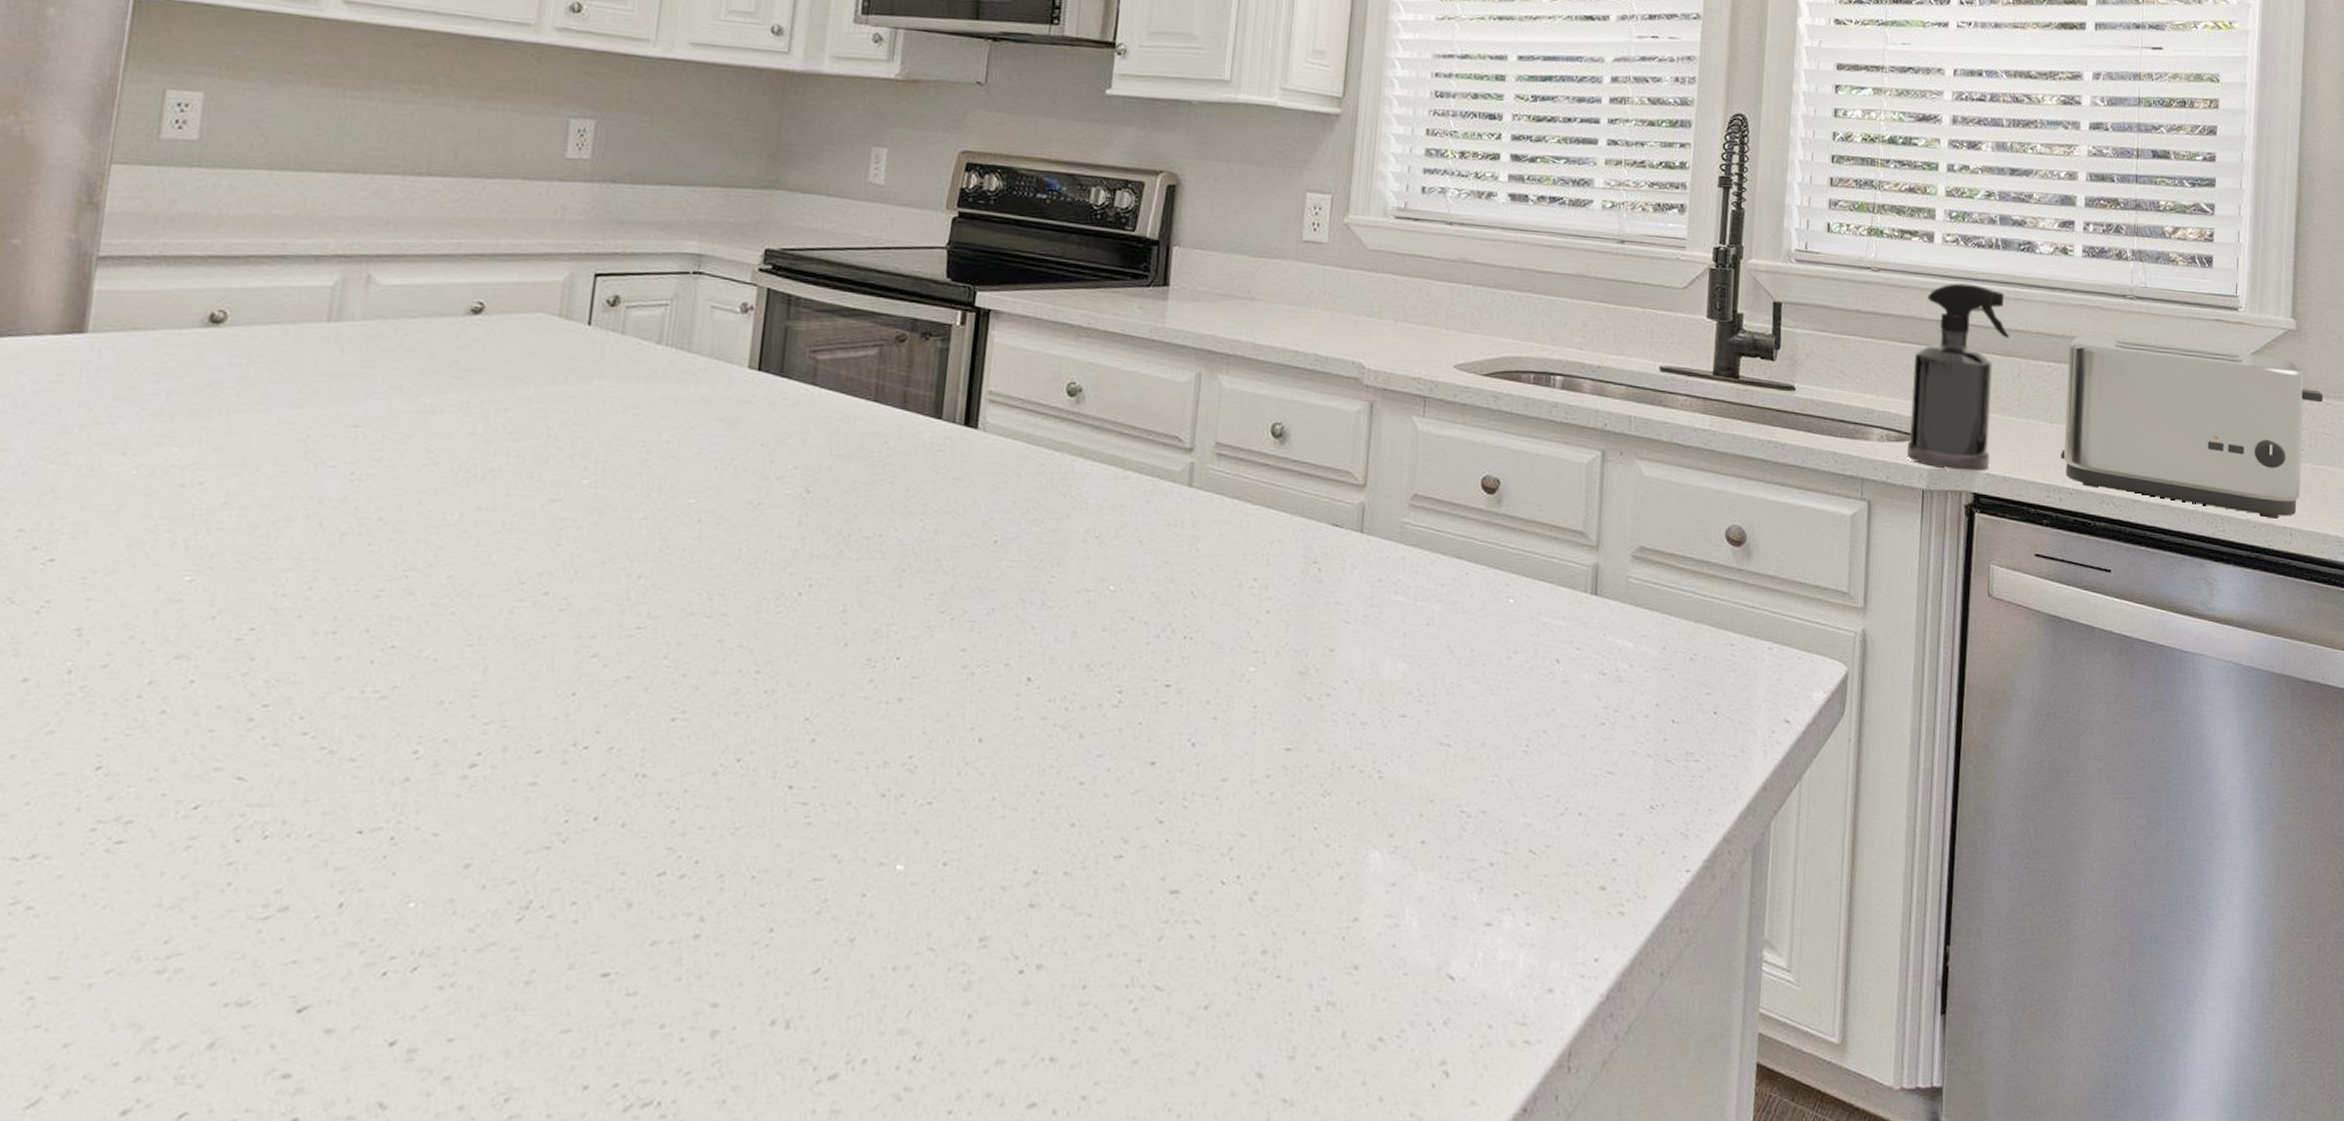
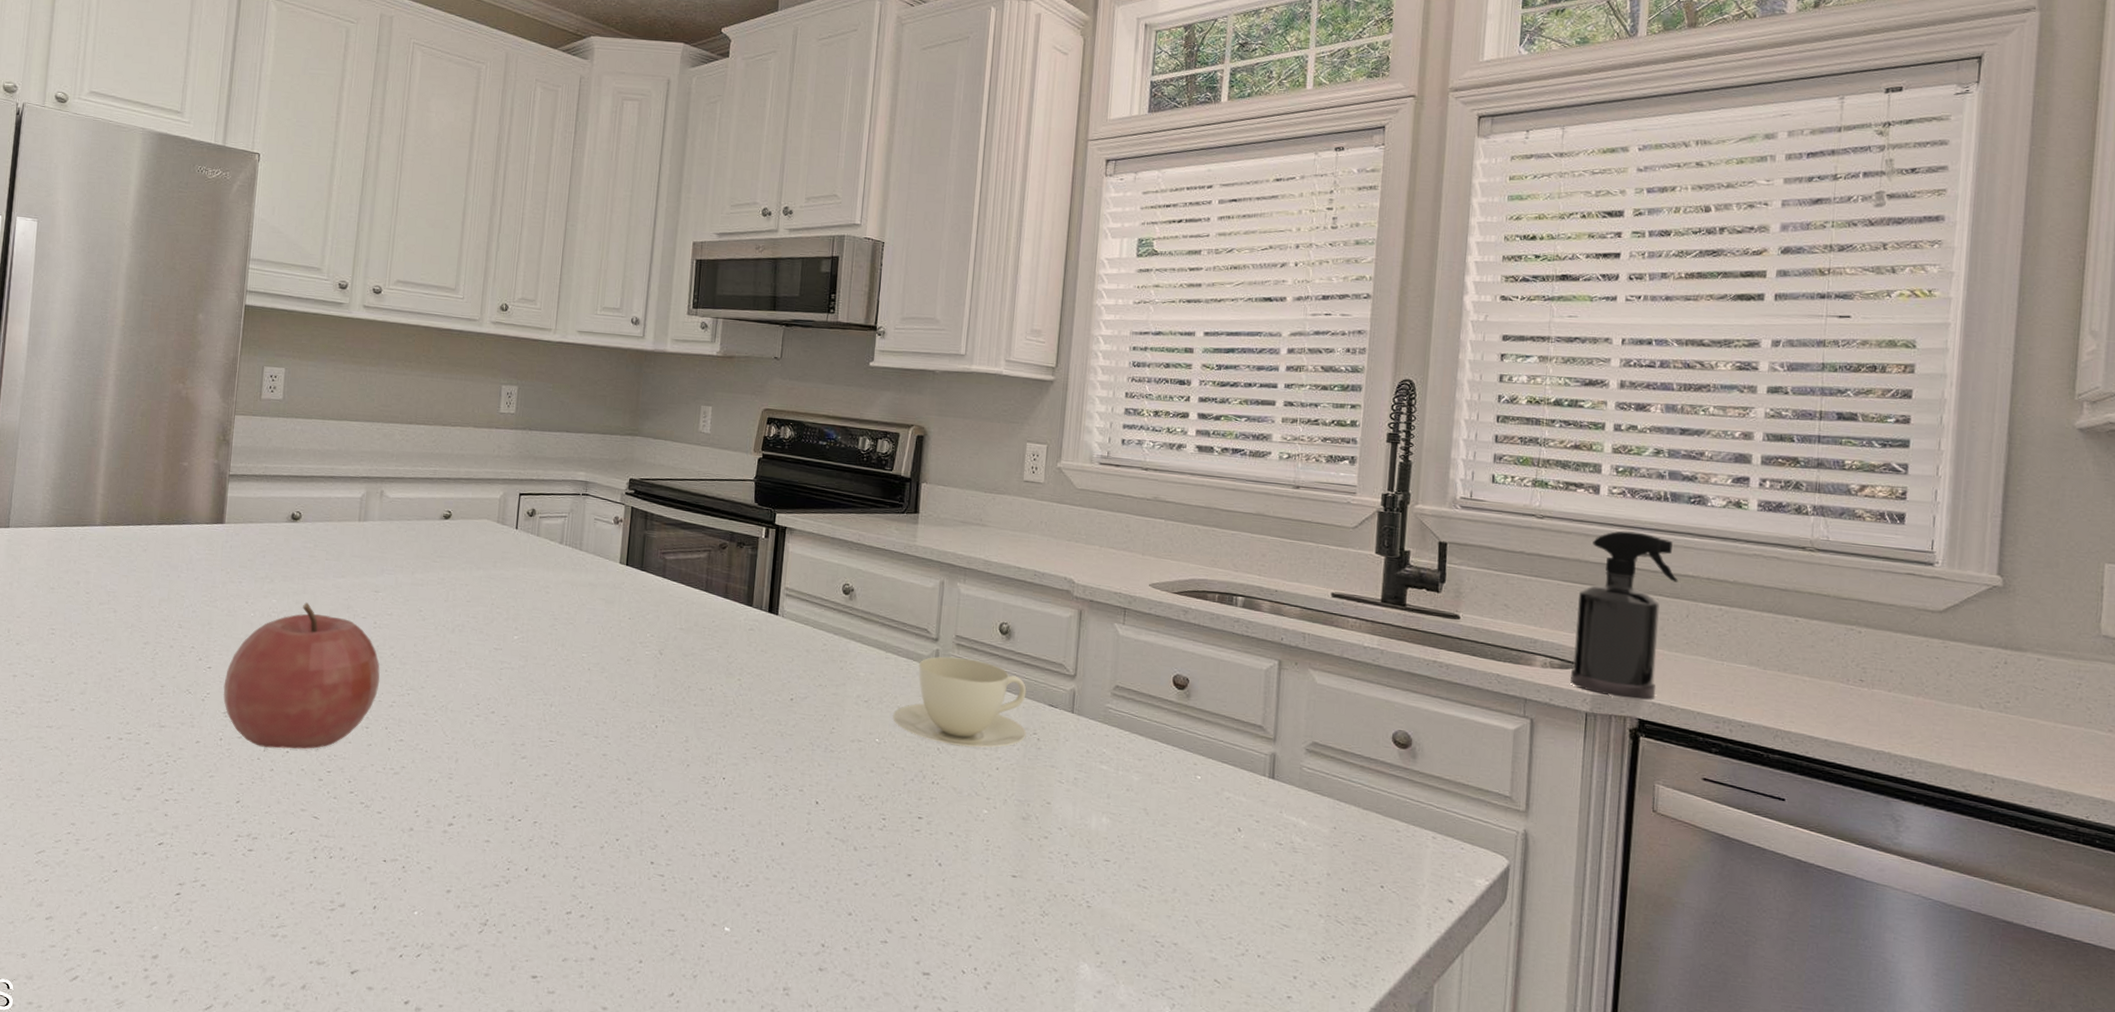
fruit: none [75,448,359,678] -> present [223,602,380,749]
teacup: none [1132,471,1305,587] -> present [893,656,1027,748]
toaster: present [2060,335,2324,519] -> none [1731,582,2035,766]

